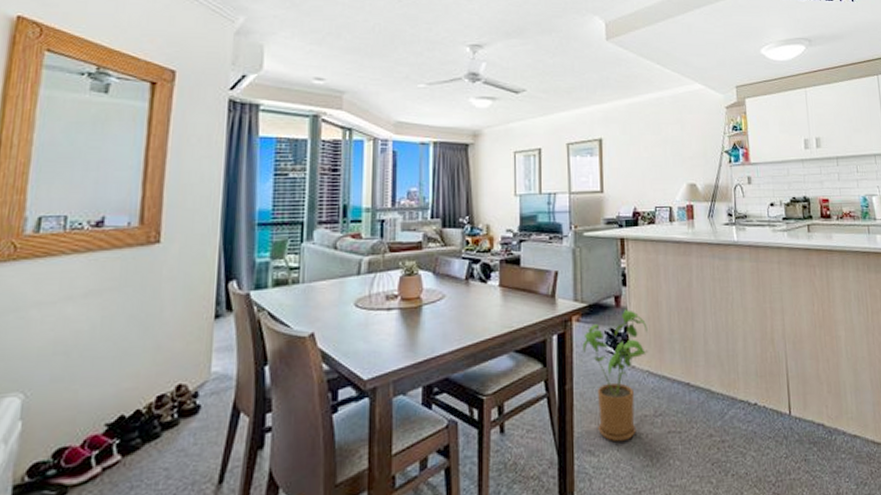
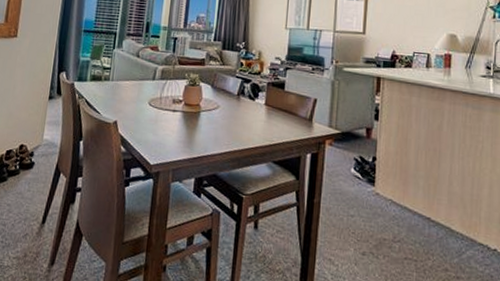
house plant: present [582,310,649,442] -> none [332,142,395,258]

